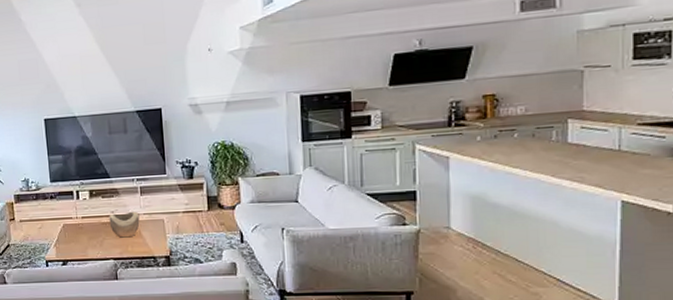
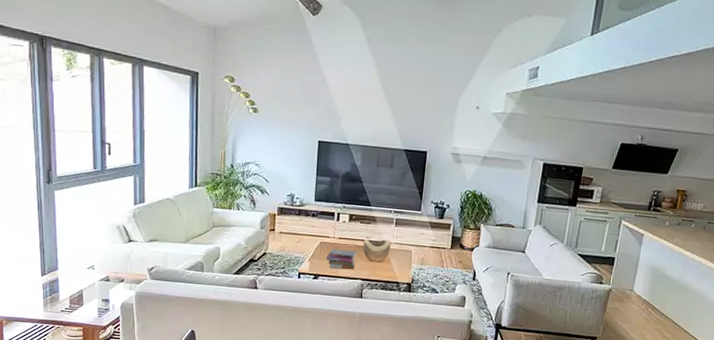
books: none [72,229,105,251] -> present [326,248,358,270]

